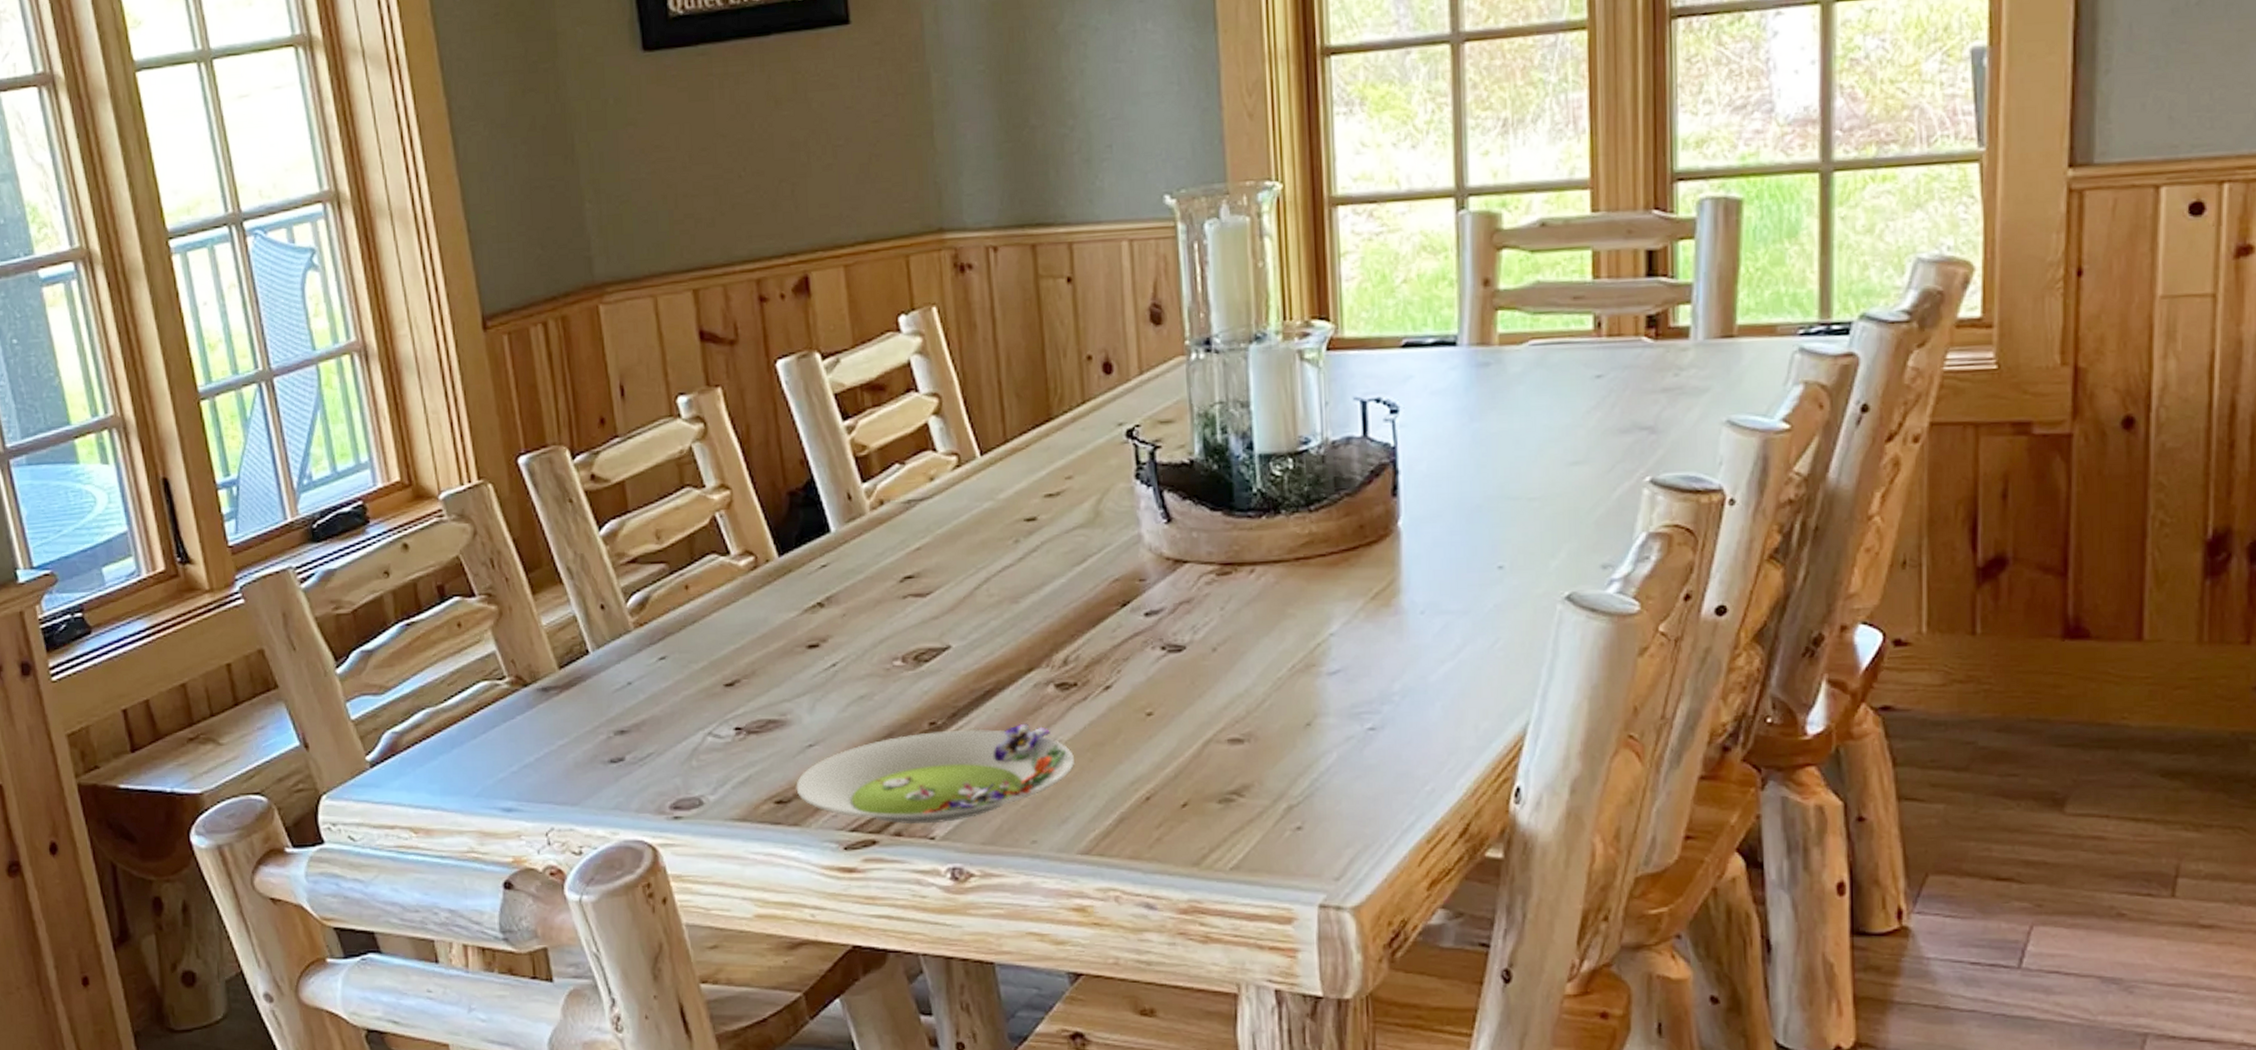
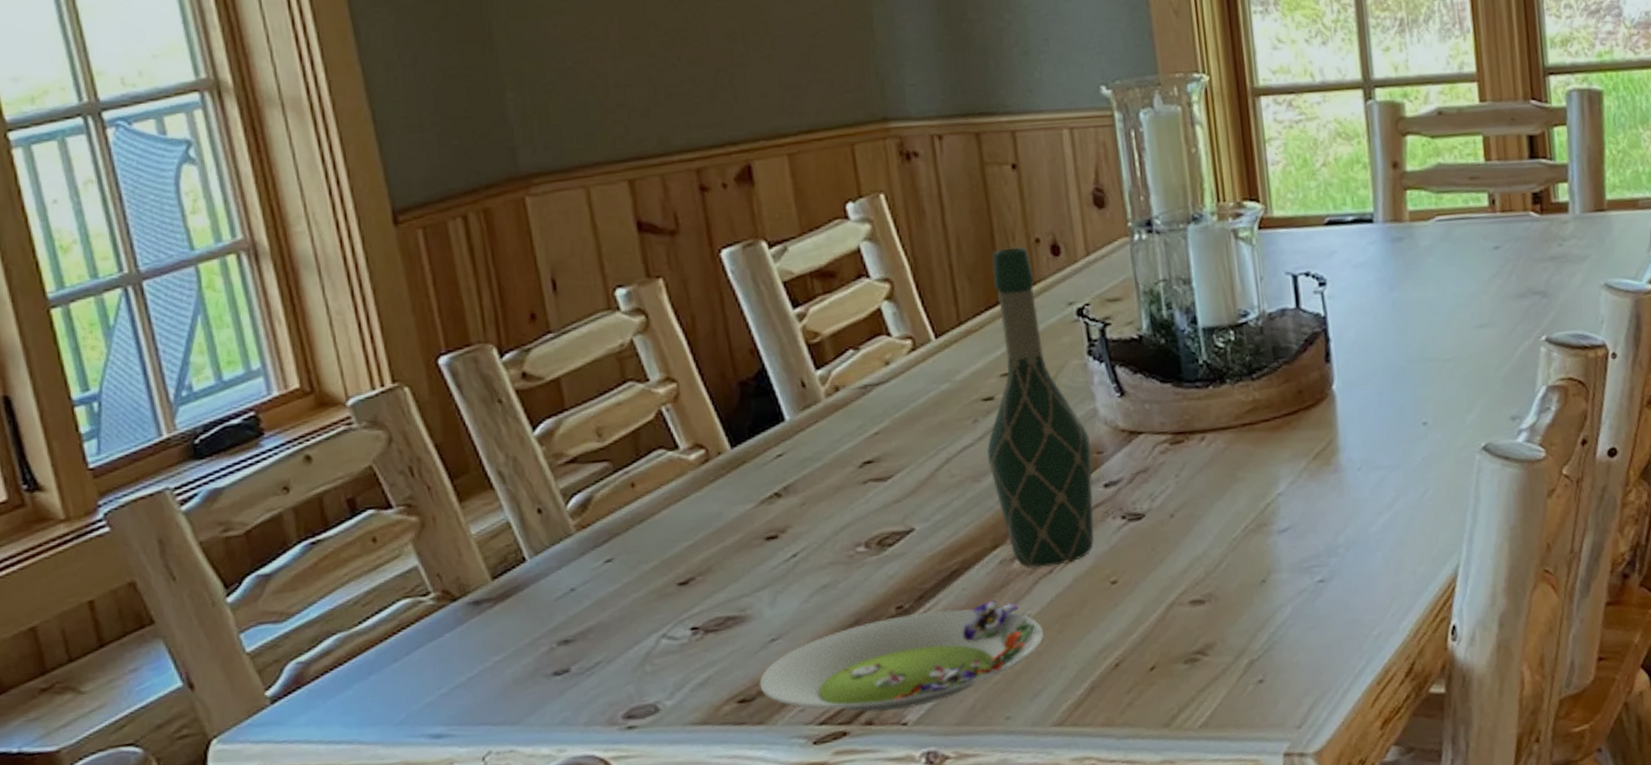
wine bottle: none [1027,364,1134,694] -> present [987,247,1095,568]

